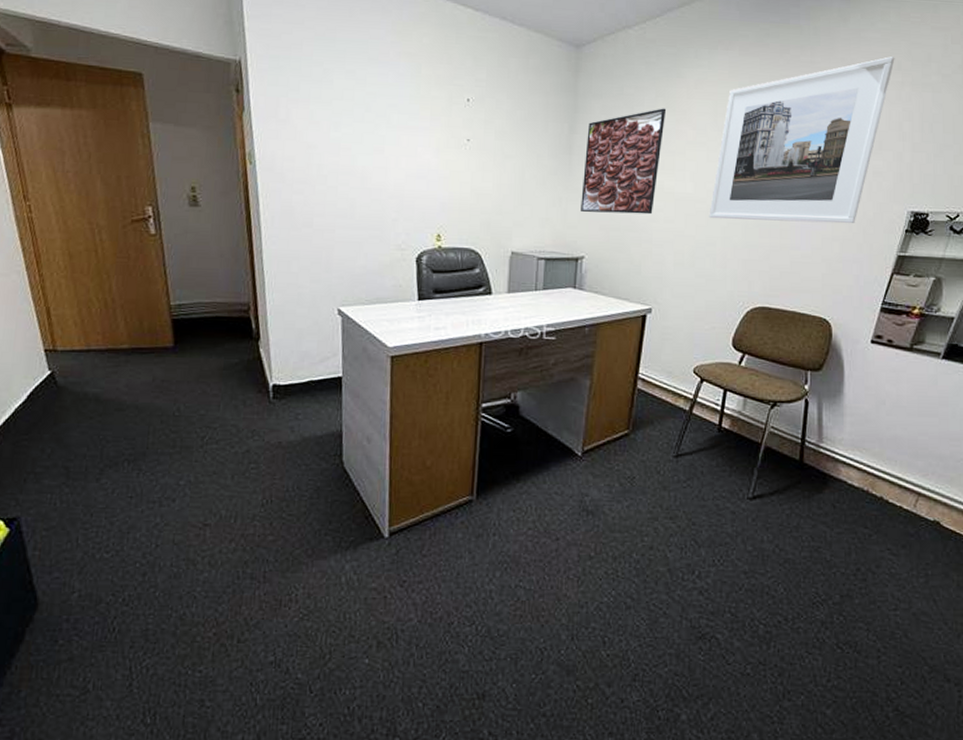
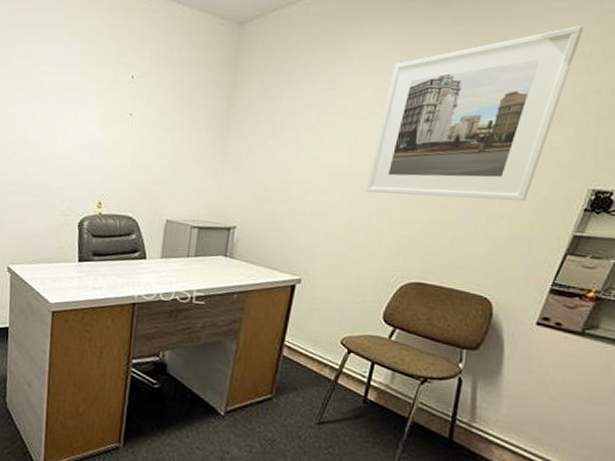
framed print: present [581,108,667,215] -> none [235,82,327,188]

